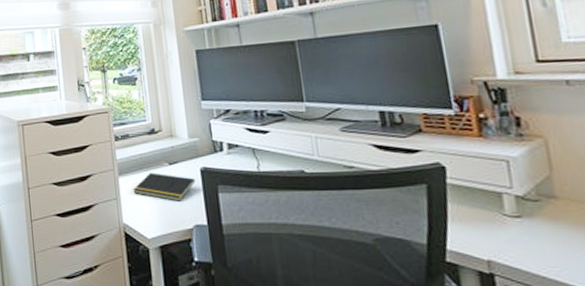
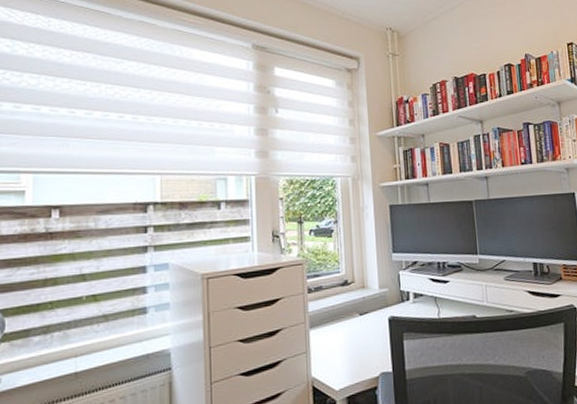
notepad: present [133,172,196,201] -> none [323,323,384,351]

